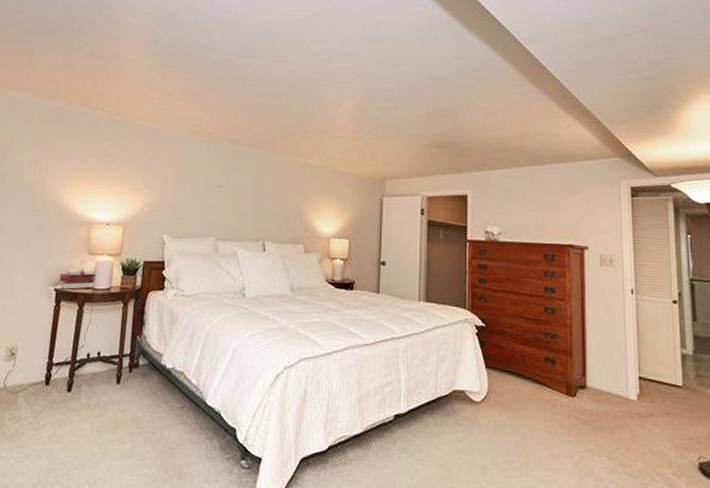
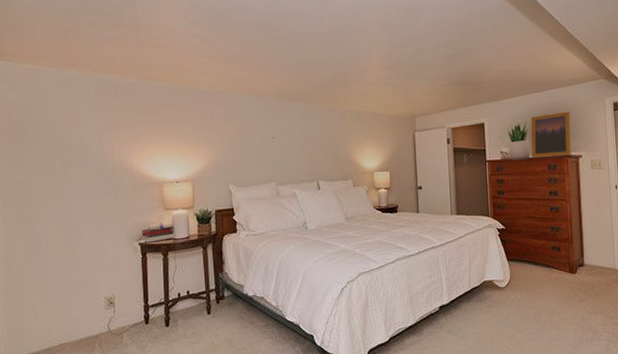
planter: none [494,198,522,245] -> present [507,121,530,161]
picture frame: none [524,191,576,245] -> present [531,111,571,158]

